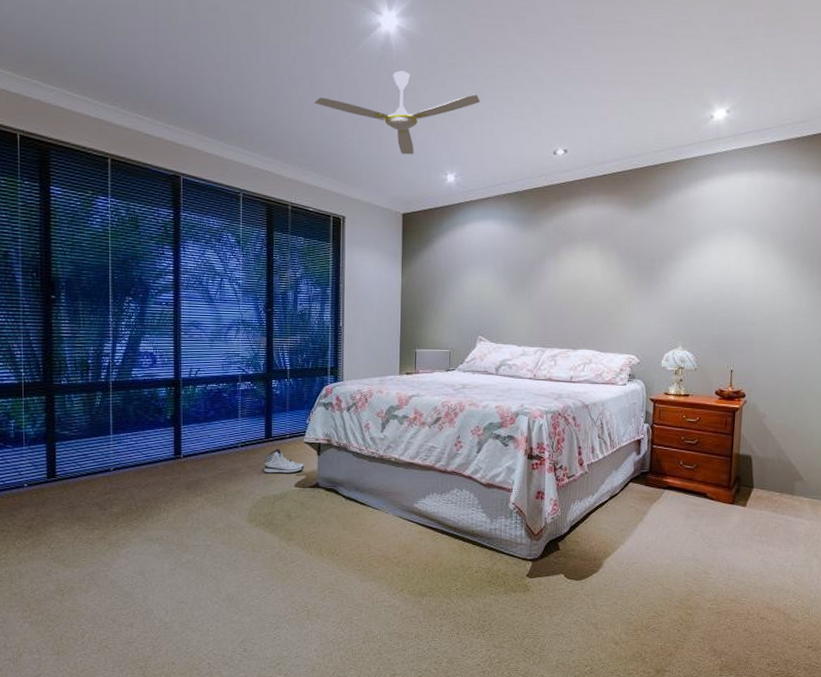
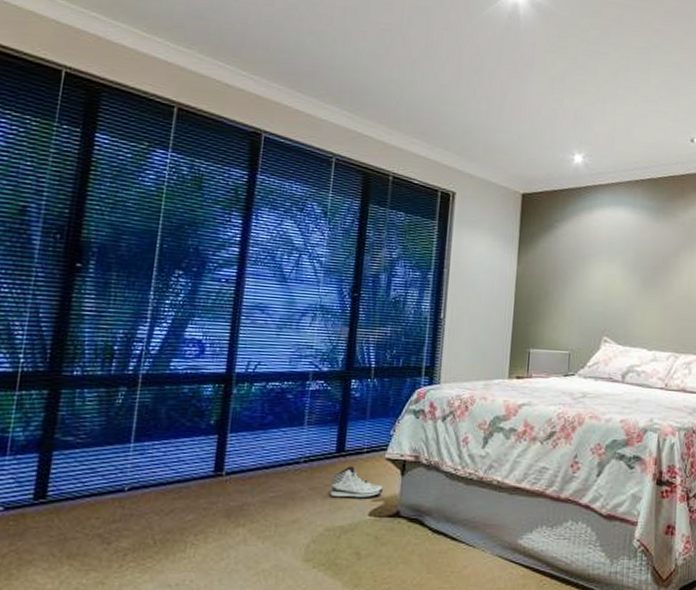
ceiling fan: present [315,70,480,155] -> none [429,41,613,131]

